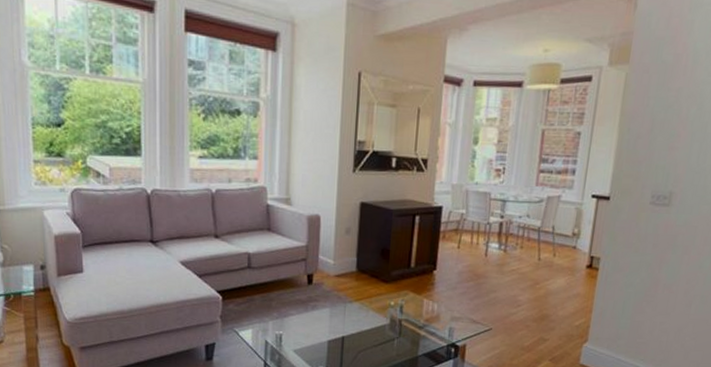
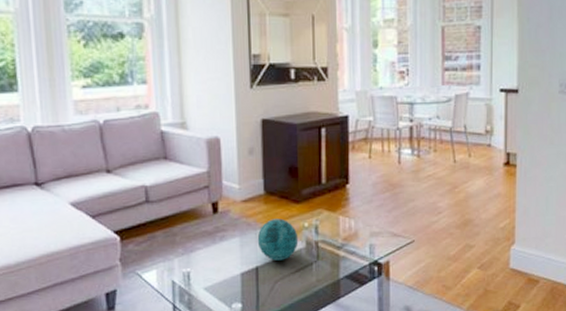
decorative orb: none [345,295,384,333] -> present [257,218,299,261]

